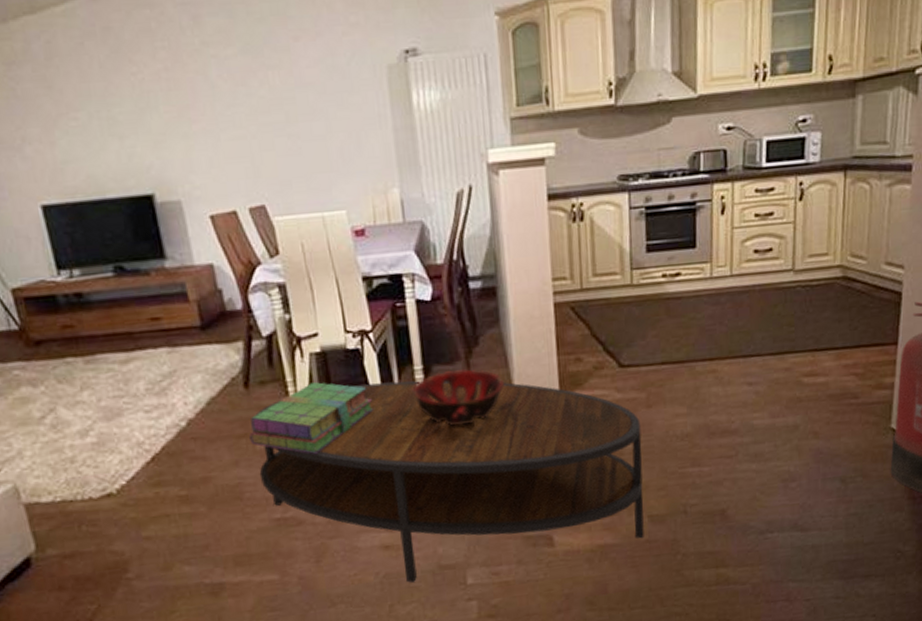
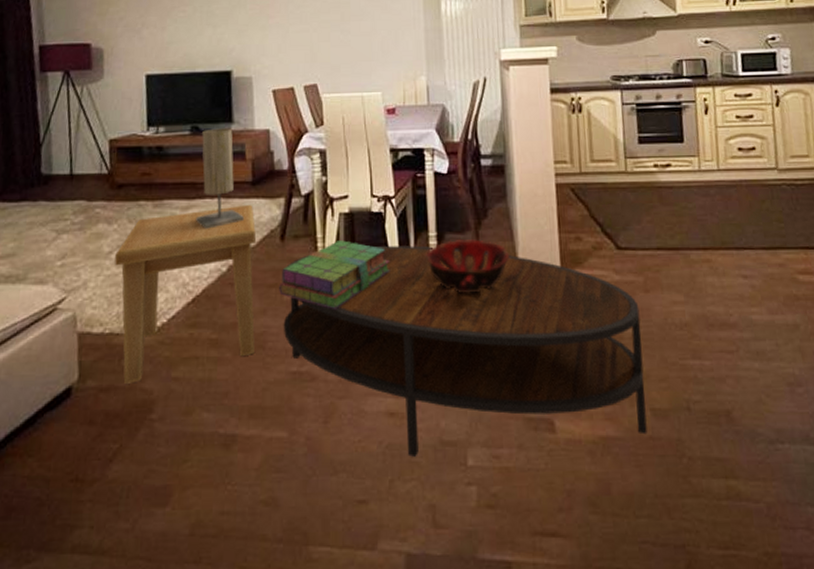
side table: none [49,351,231,548] -> present [115,204,257,384]
table lamp: none [129,265,199,383] -> present [195,128,245,229]

